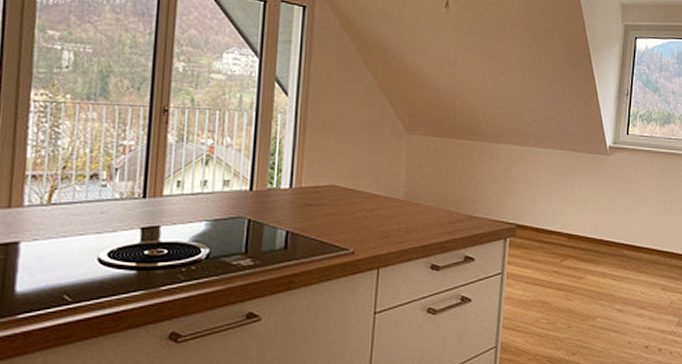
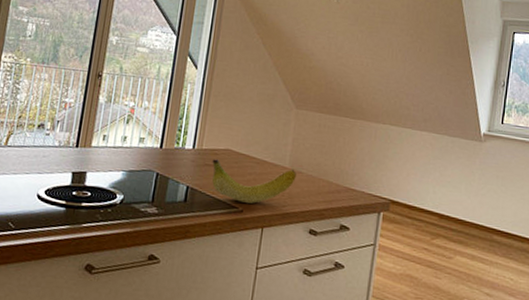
fruit: none [314,197,412,243] -> present [212,159,296,204]

